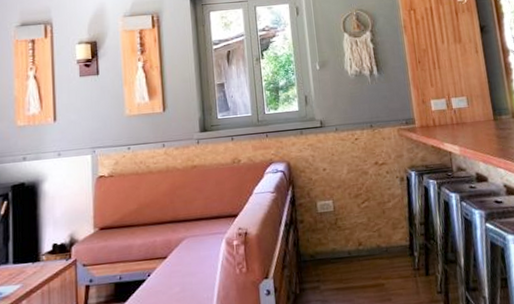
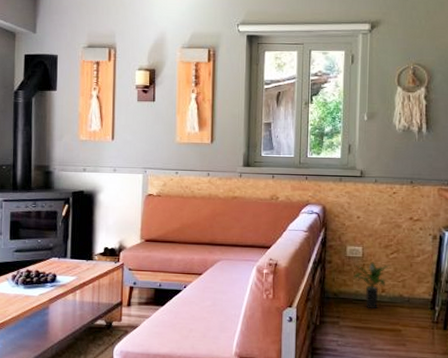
potted plant: none [327,214,367,267] -> present [352,262,391,309]

